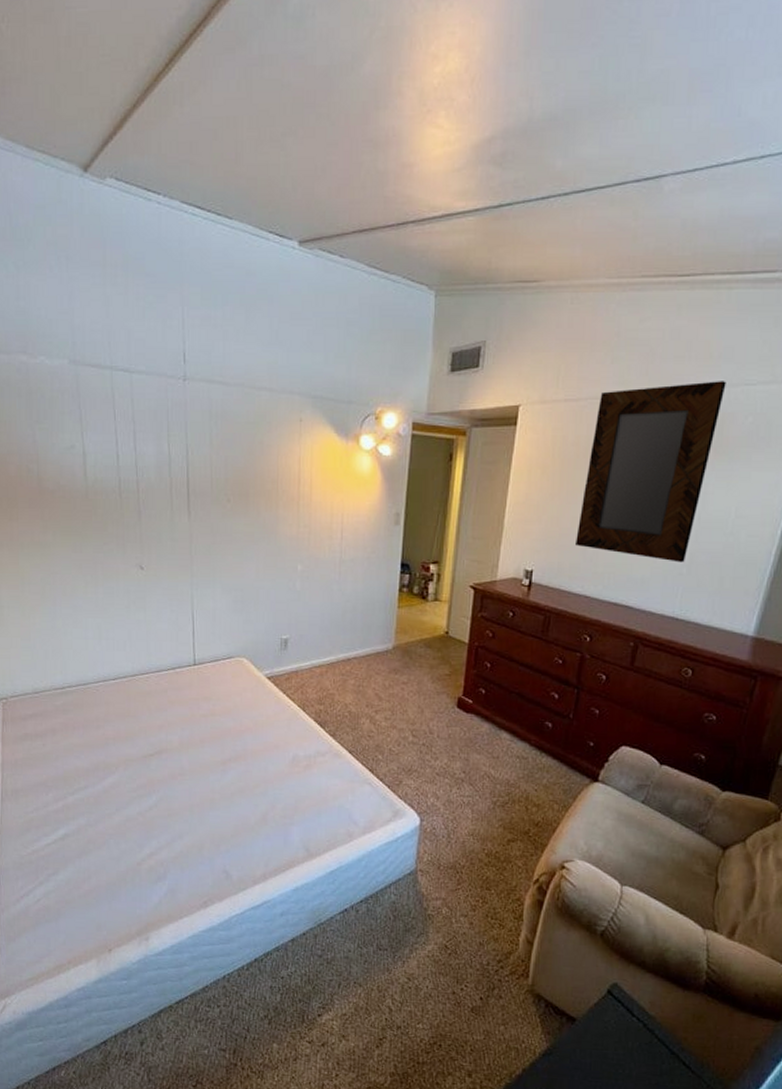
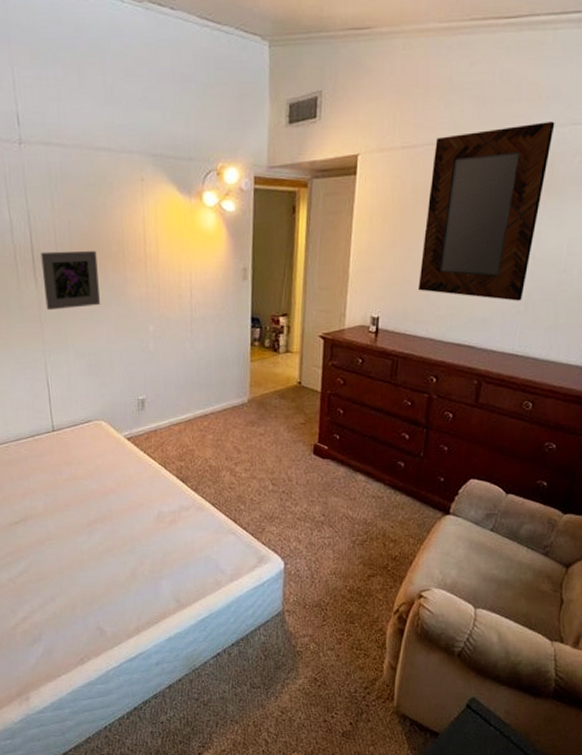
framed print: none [196,486,251,544] -> present [41,250,100,311]

